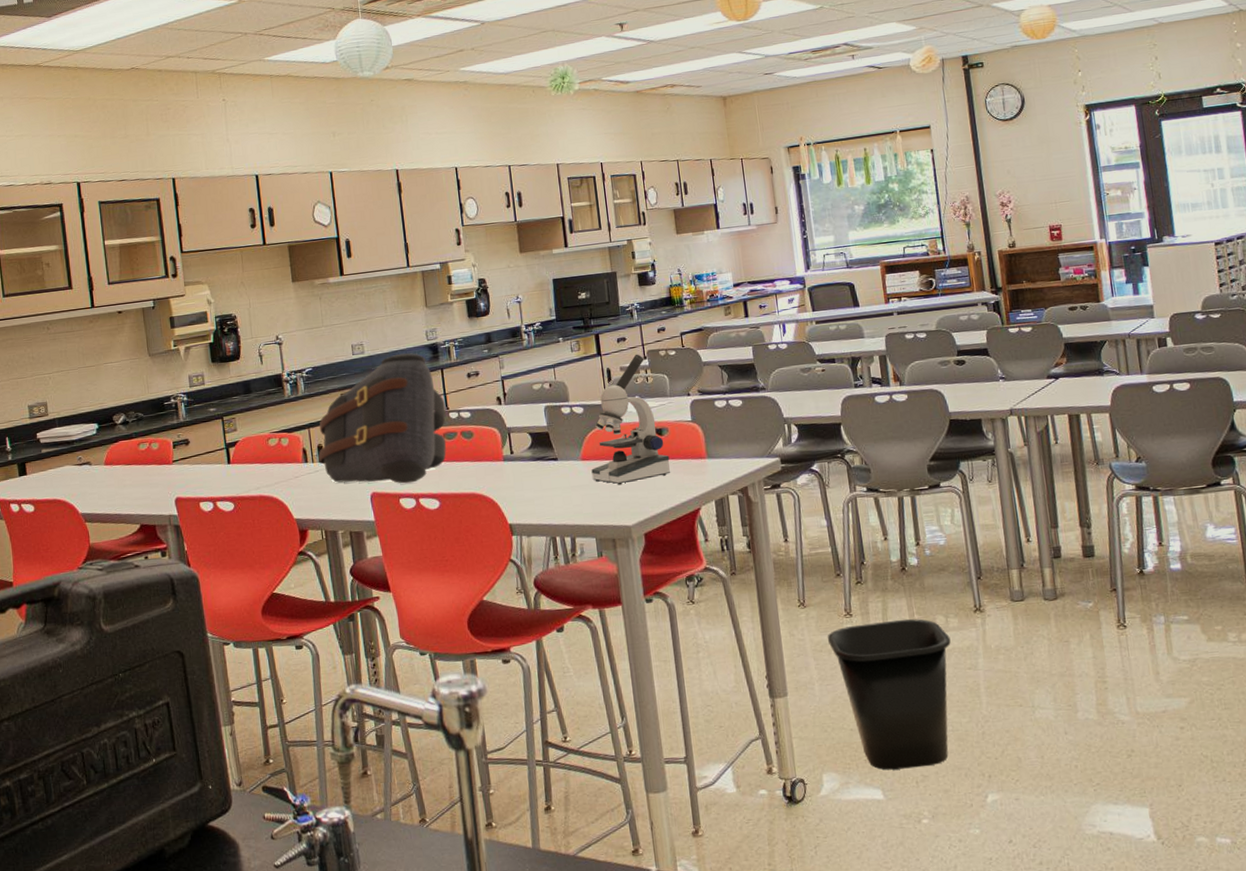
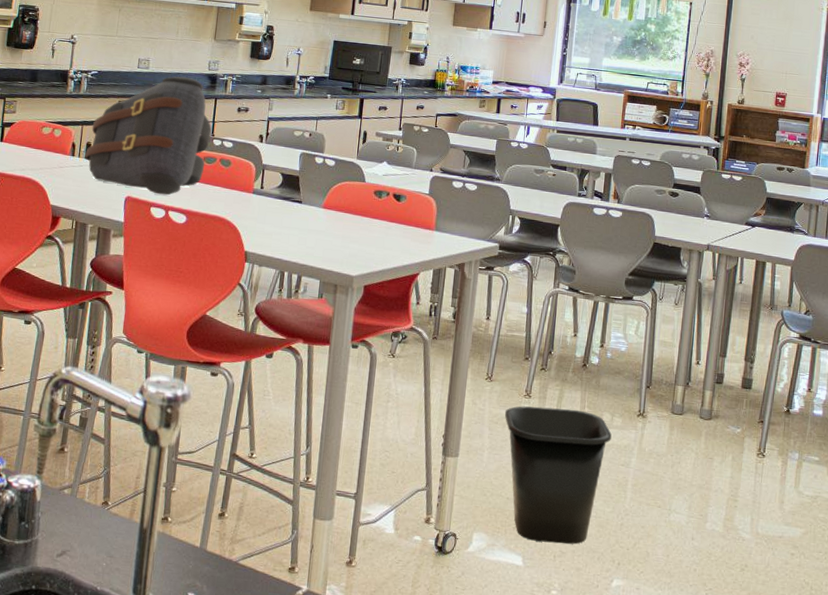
microscope: present [591,354,670,486] -> none [329,124,402,238]

